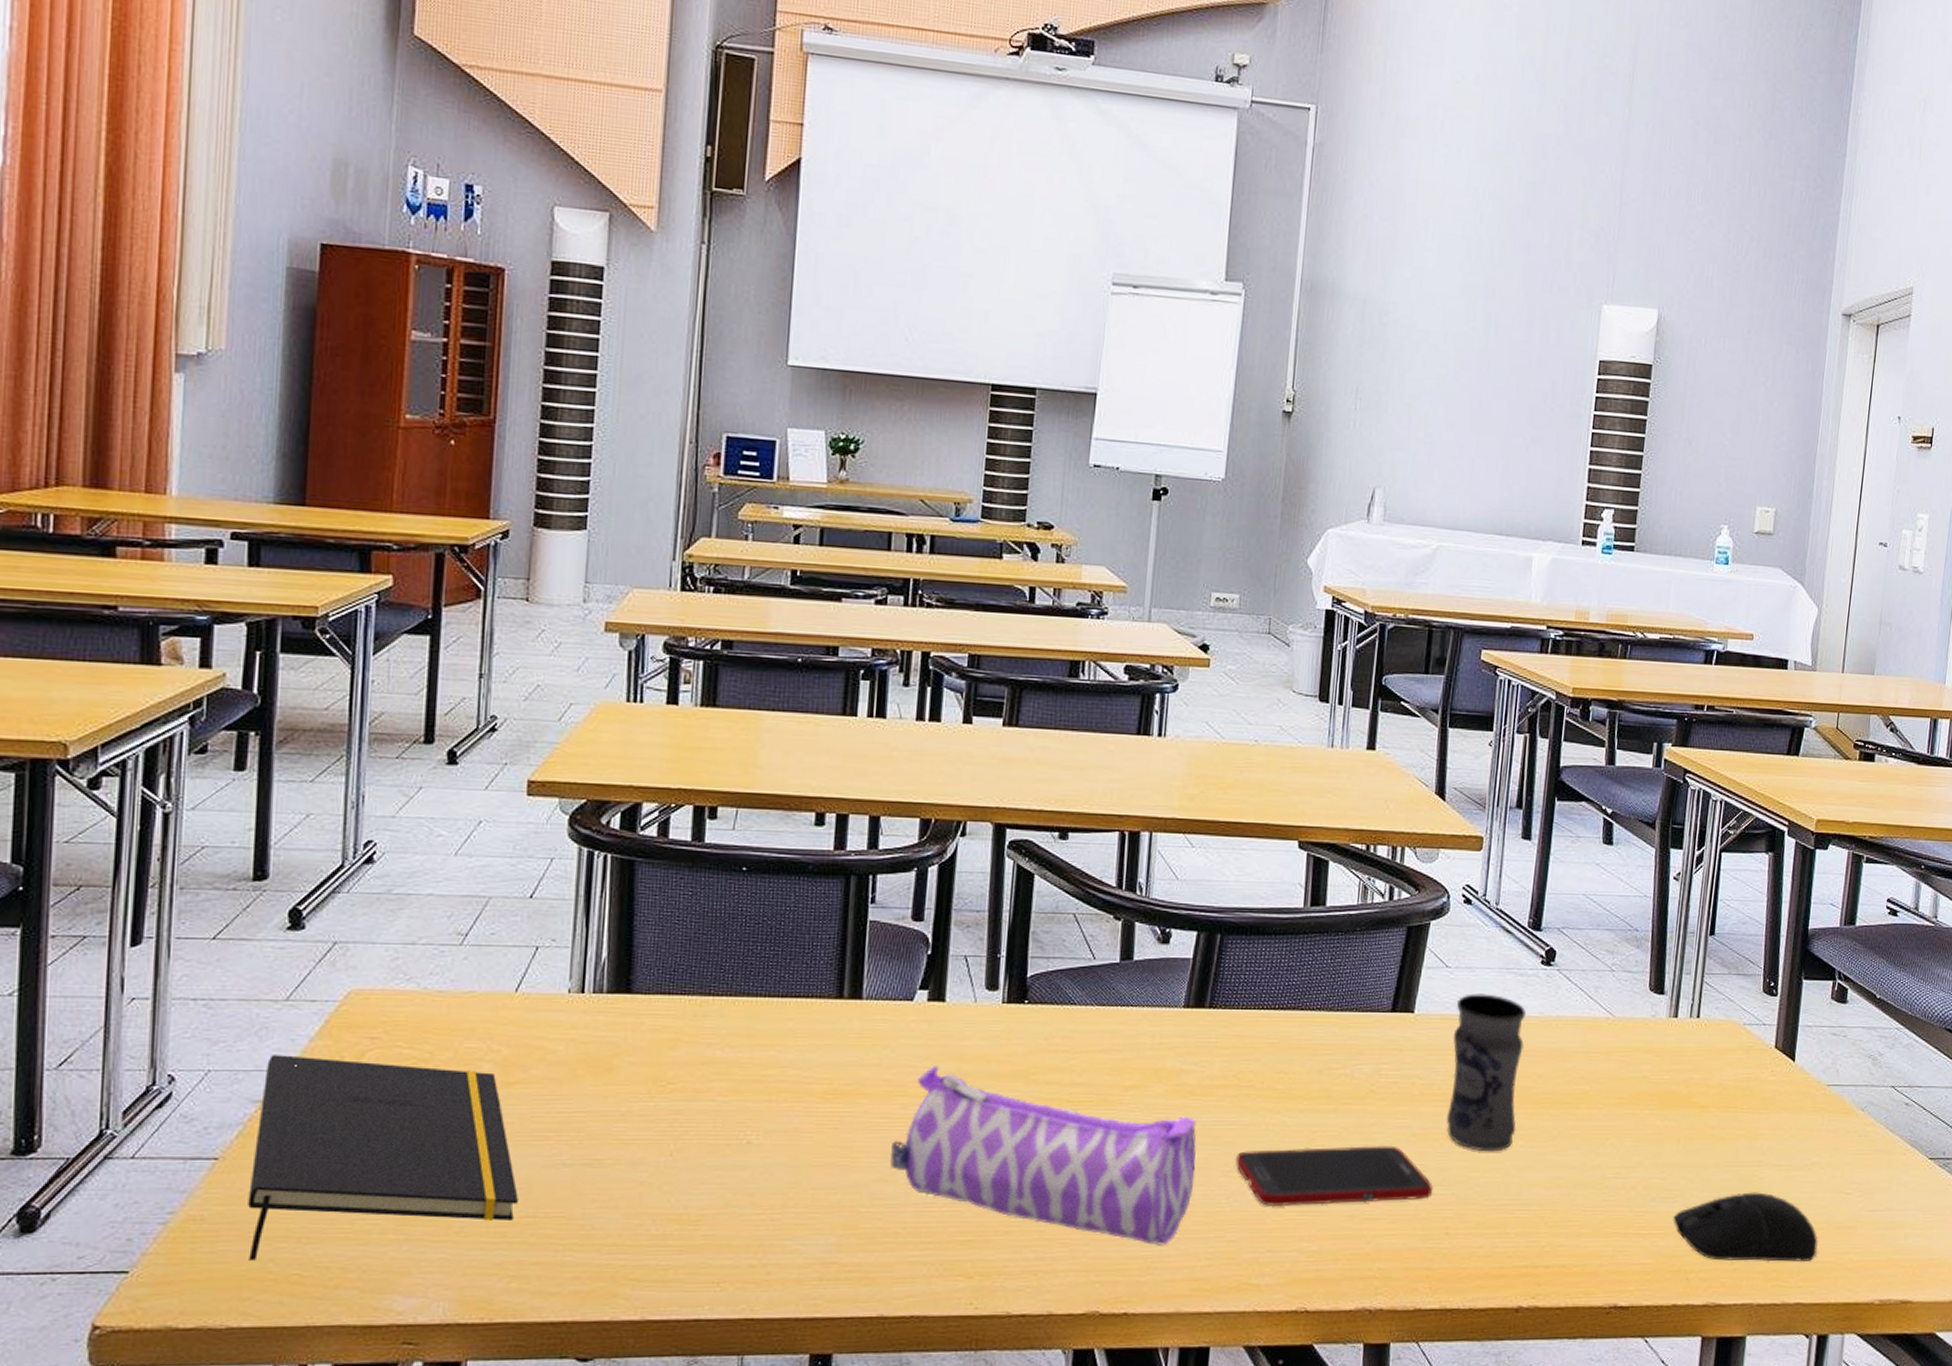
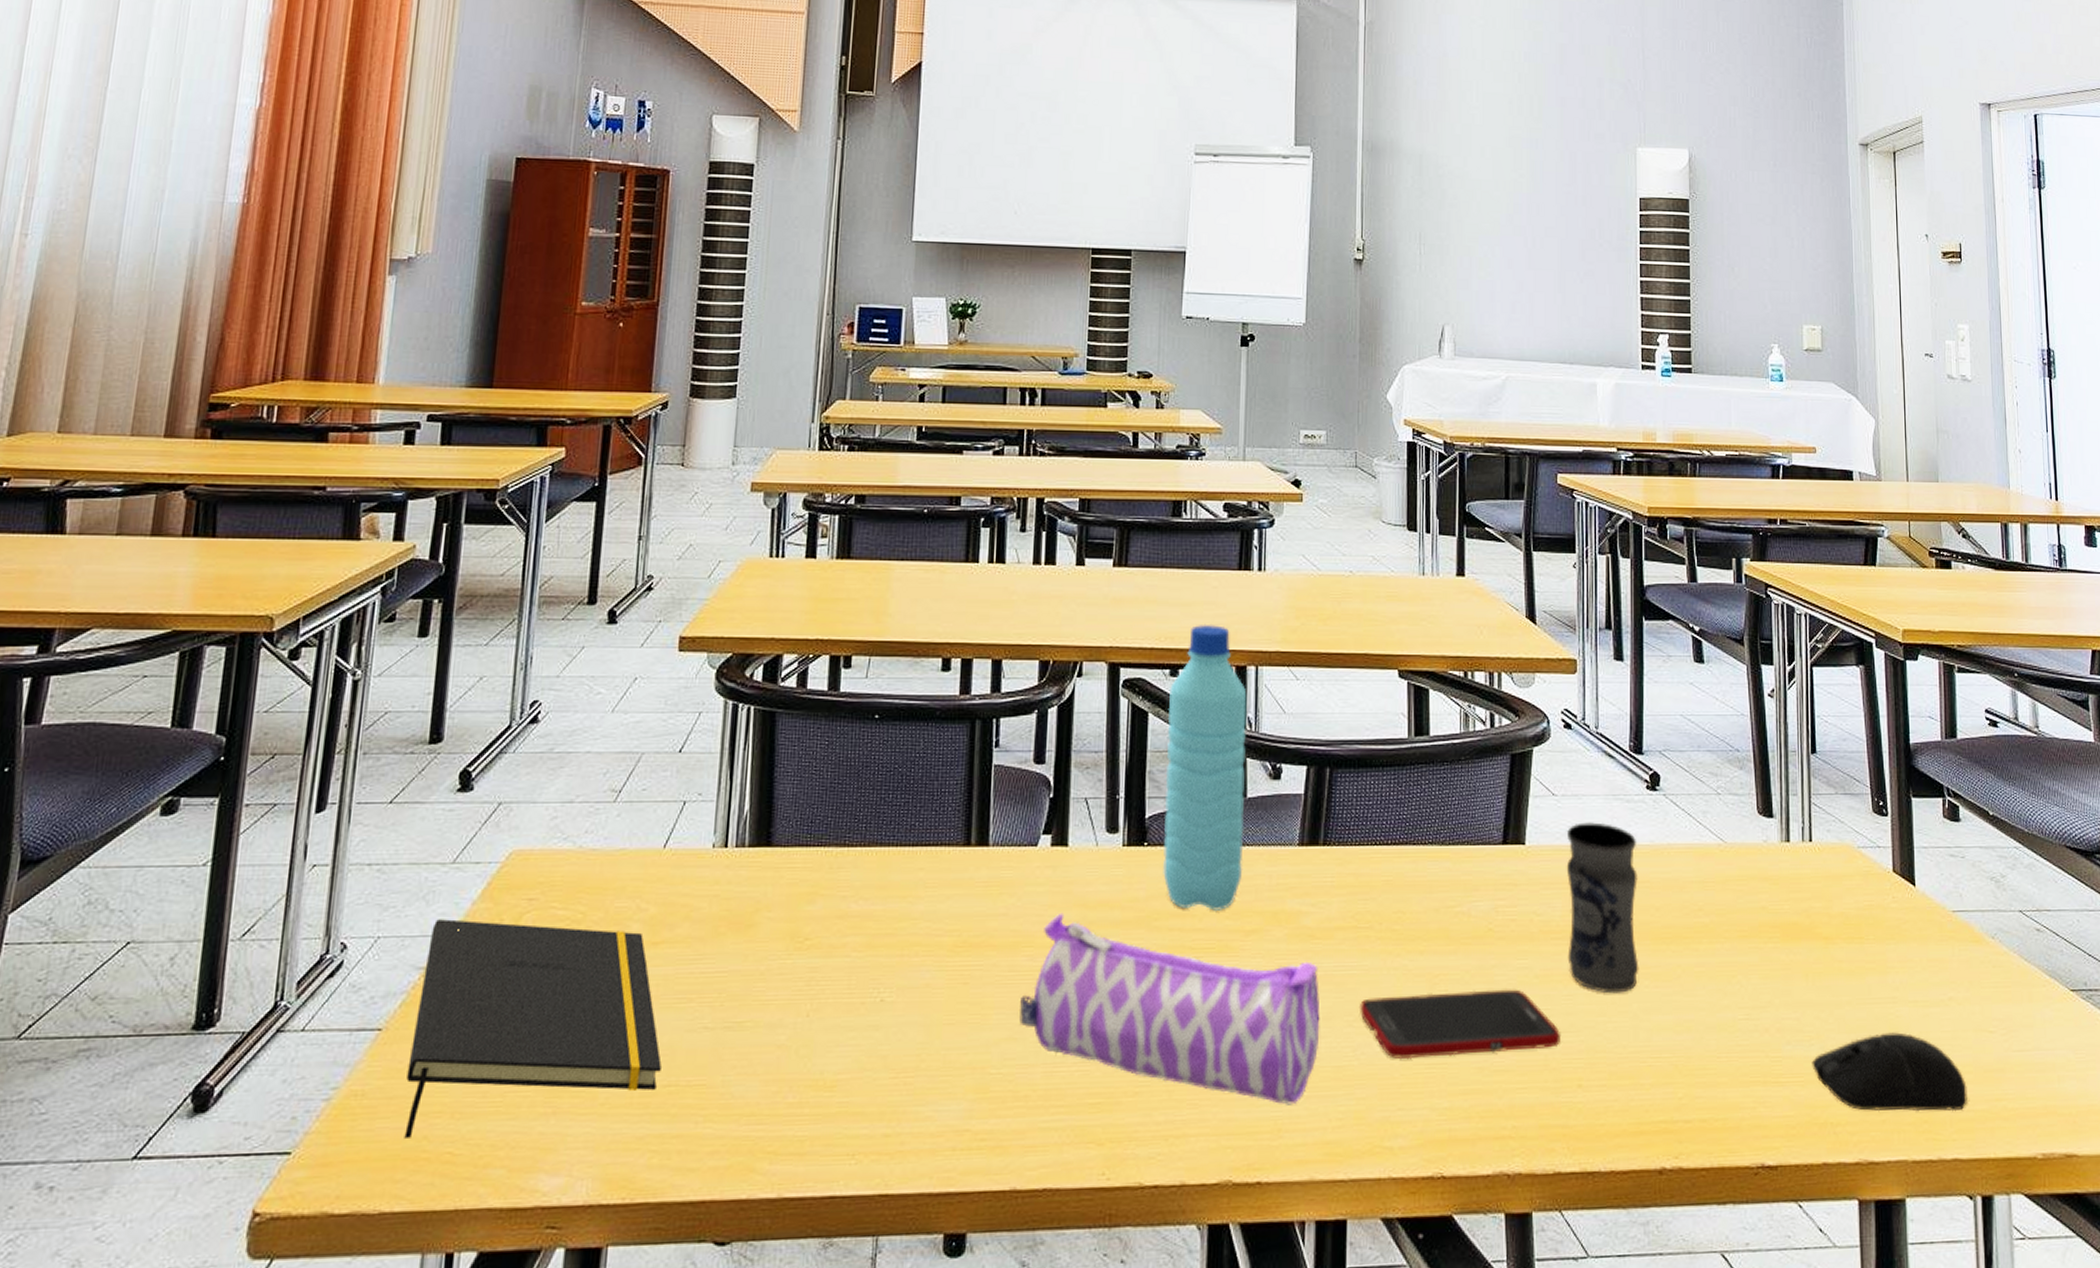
water bottle: none [1043,788,1139,1067] -> present [1163,624,1247,911]

